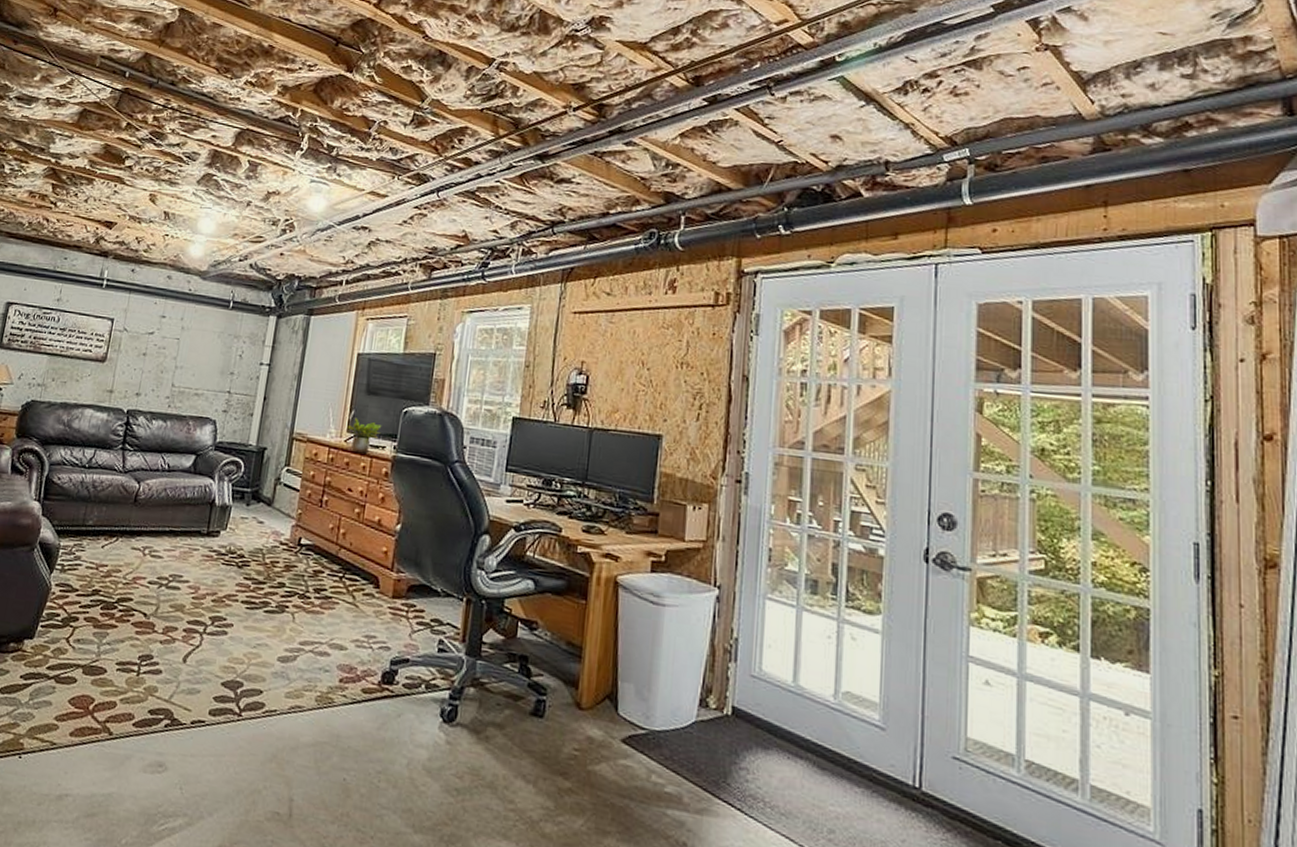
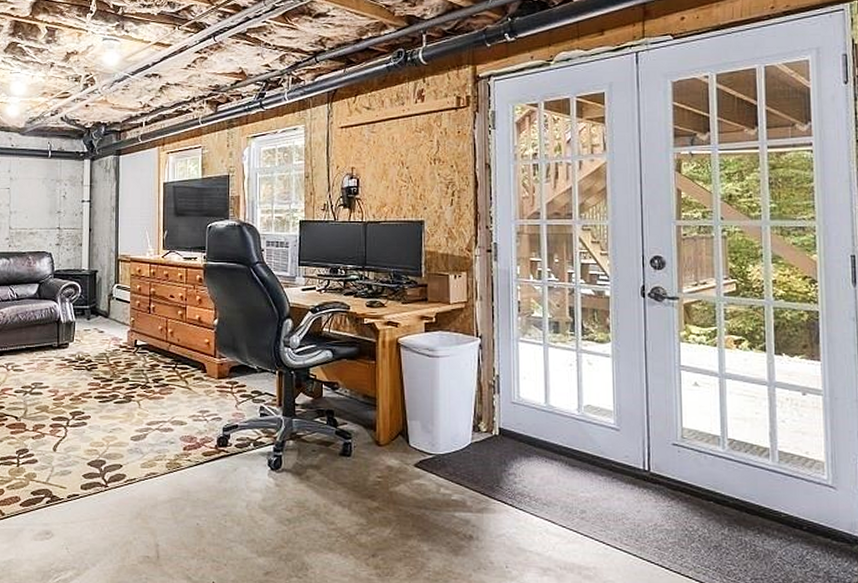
potted plant: present [347,417,382,453] -> none [163,237,192,265]

